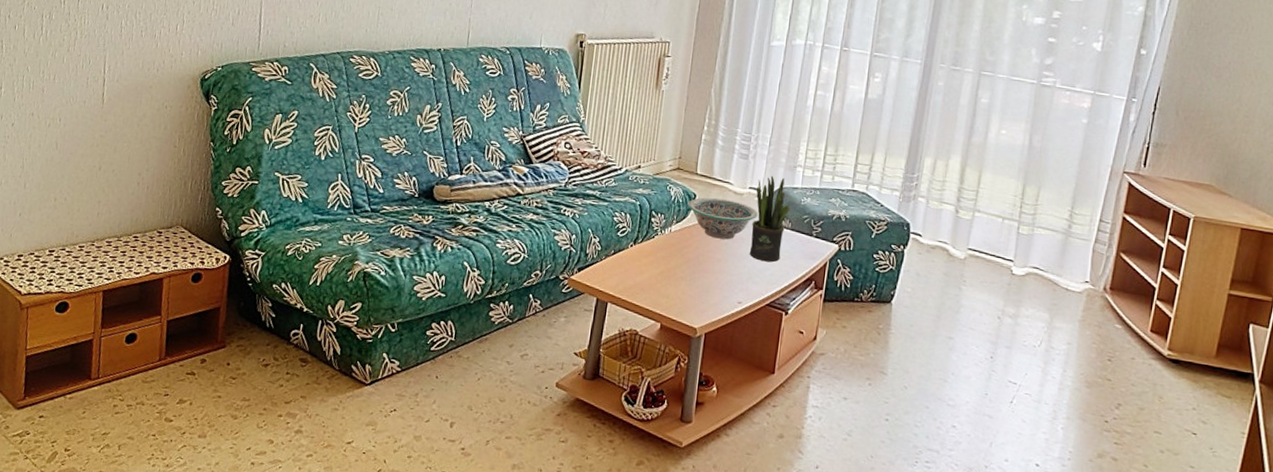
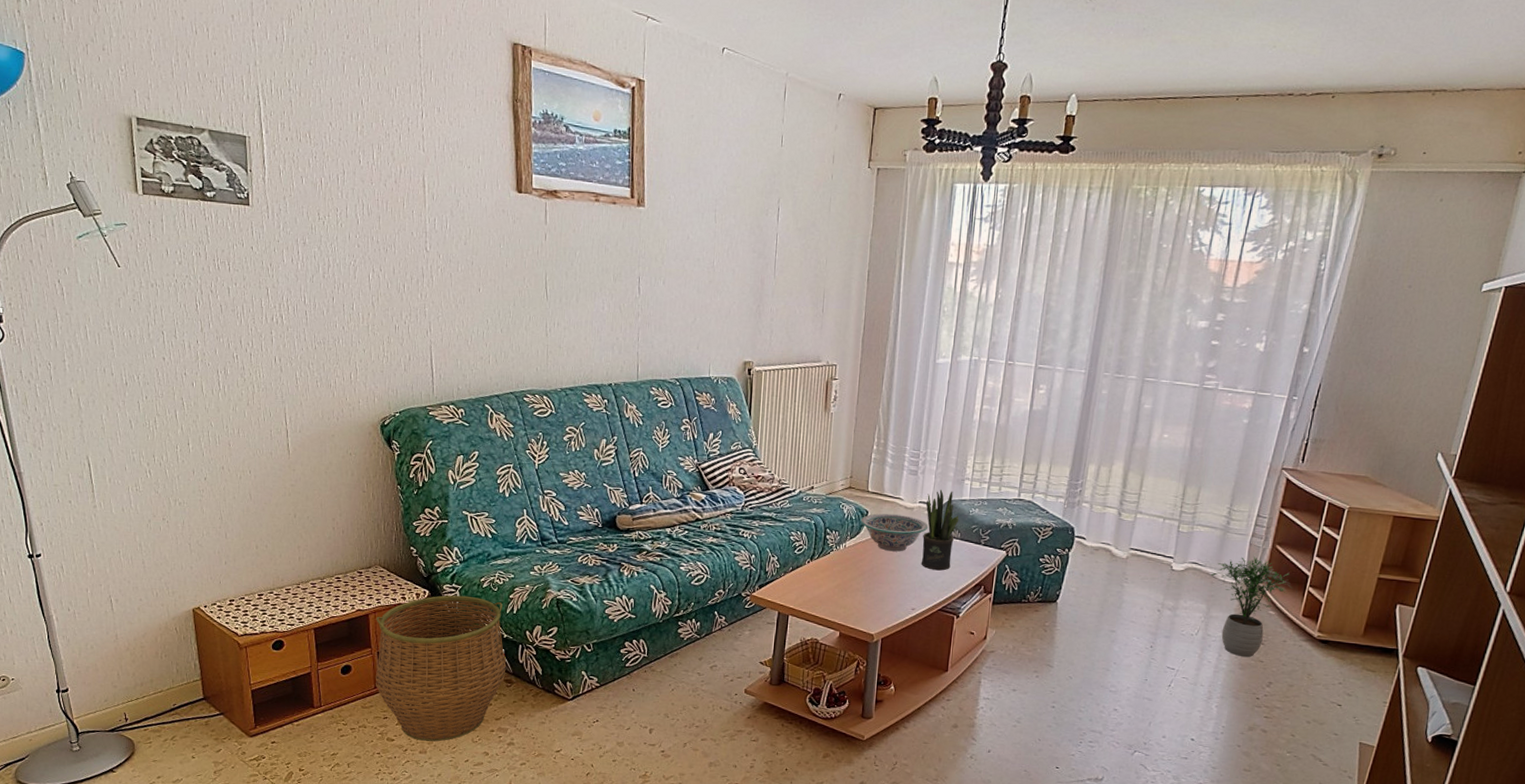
basket: none [160,262,306,425] -> present [376,595,506,742]
potted plant: none [1052,263,1139,374] -> present [1210,556,1293,657]

